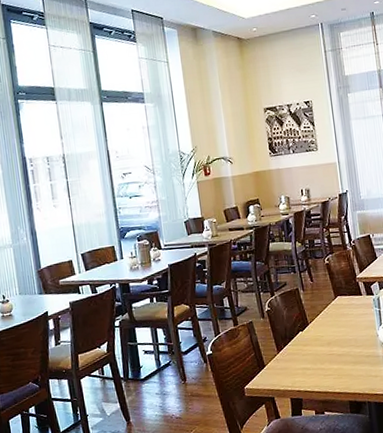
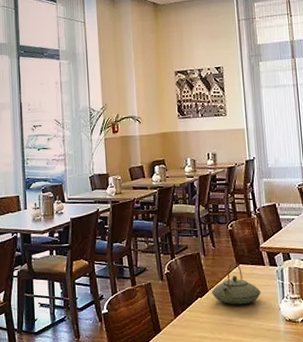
teapot: none [311,294,359,336] -> present [211,262,261,305]

